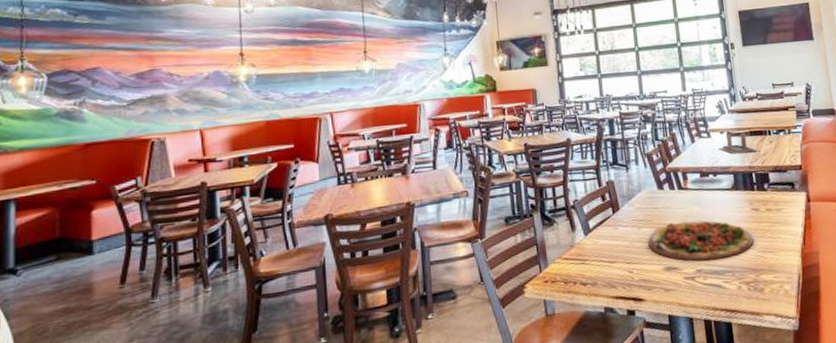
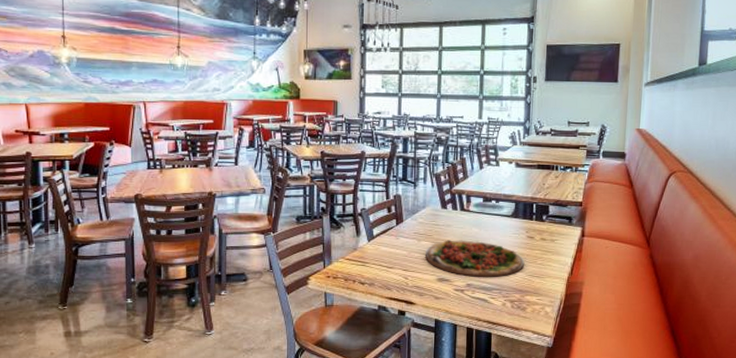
napkin holder: present [718,132,757,155] -> none [505,164,542,185]

